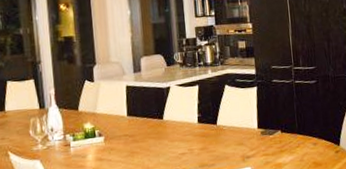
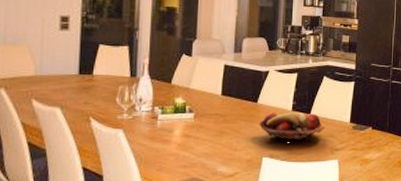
fruit basket: none [167,123,233,154] -> present [259,111,325,141]

